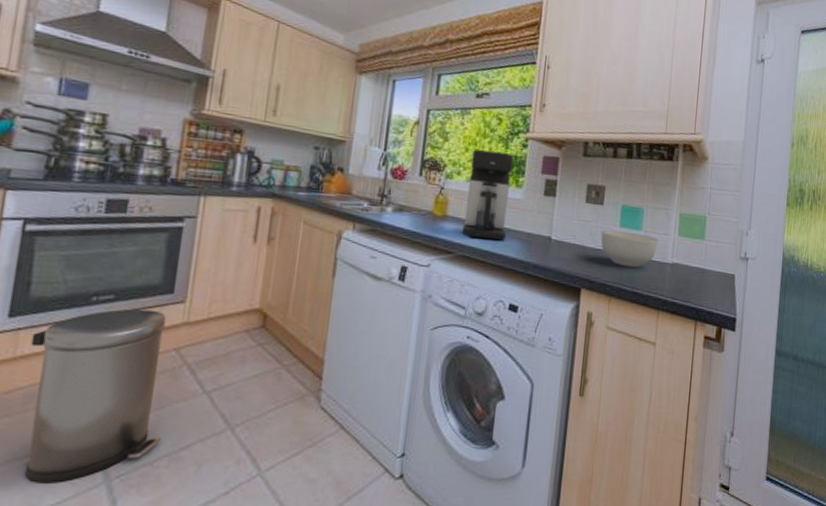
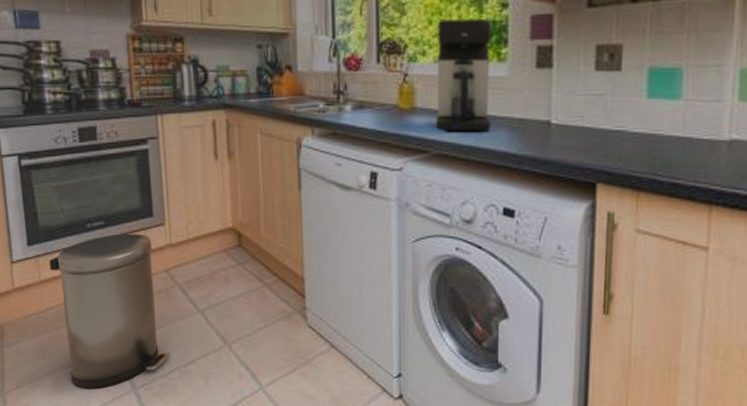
bowl: present [600,230,659,268] -> none [620,103,709,151]

